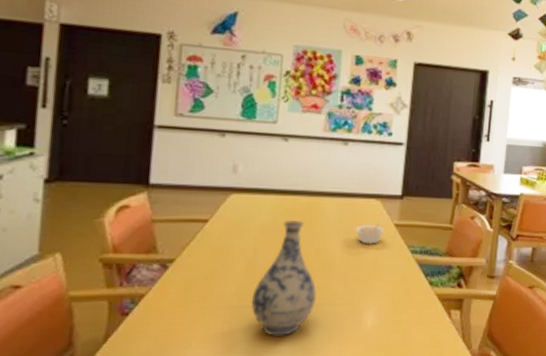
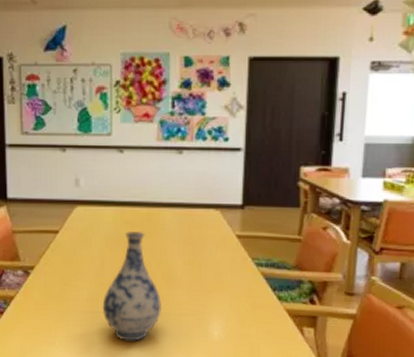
legume: present [355,223,385,244] -> none [195,234,226,256]

